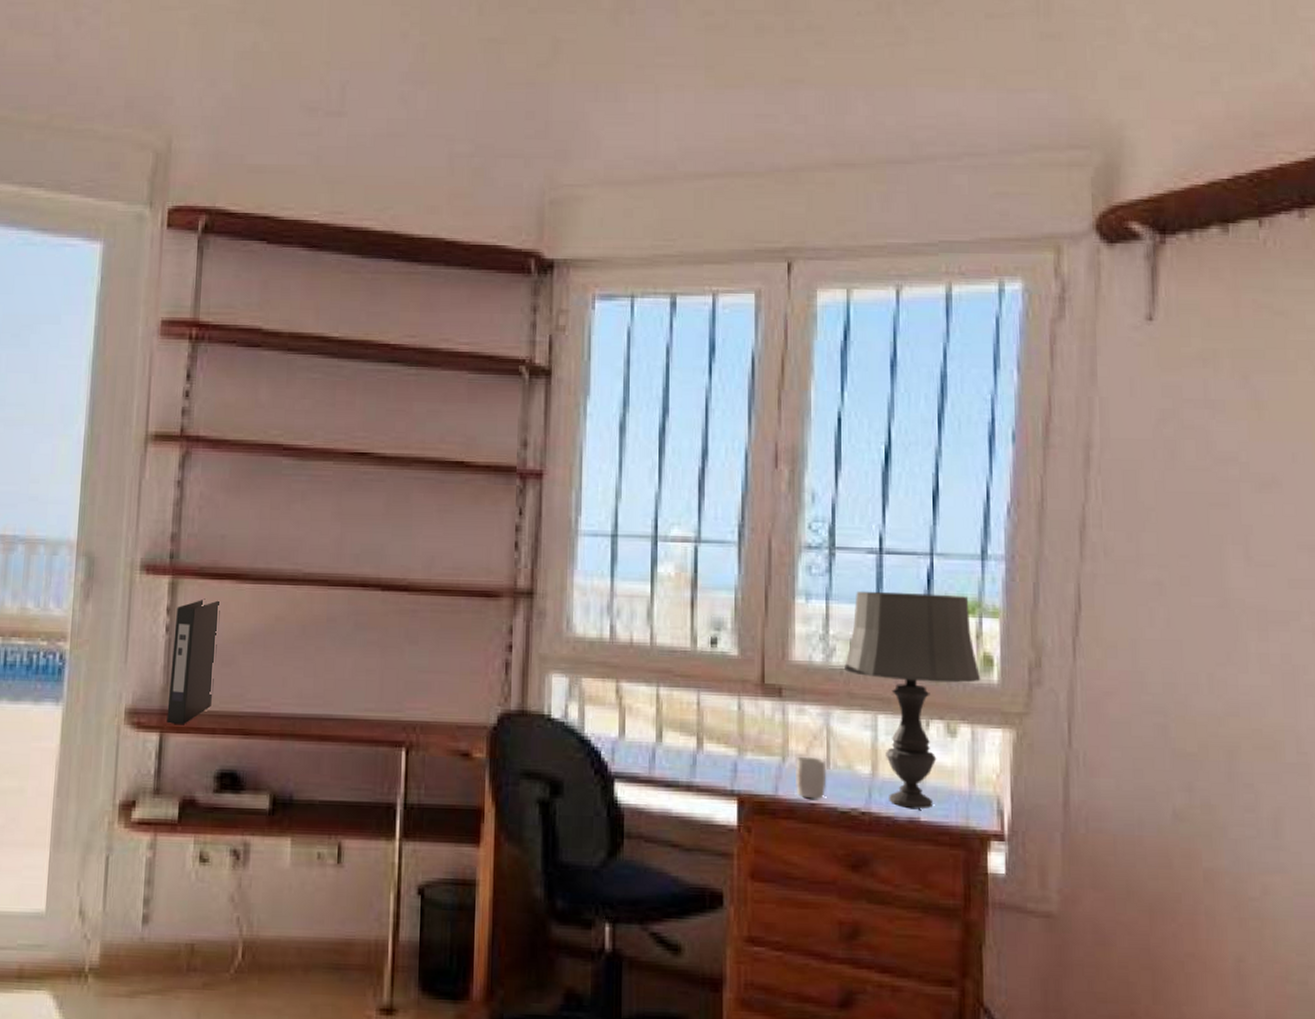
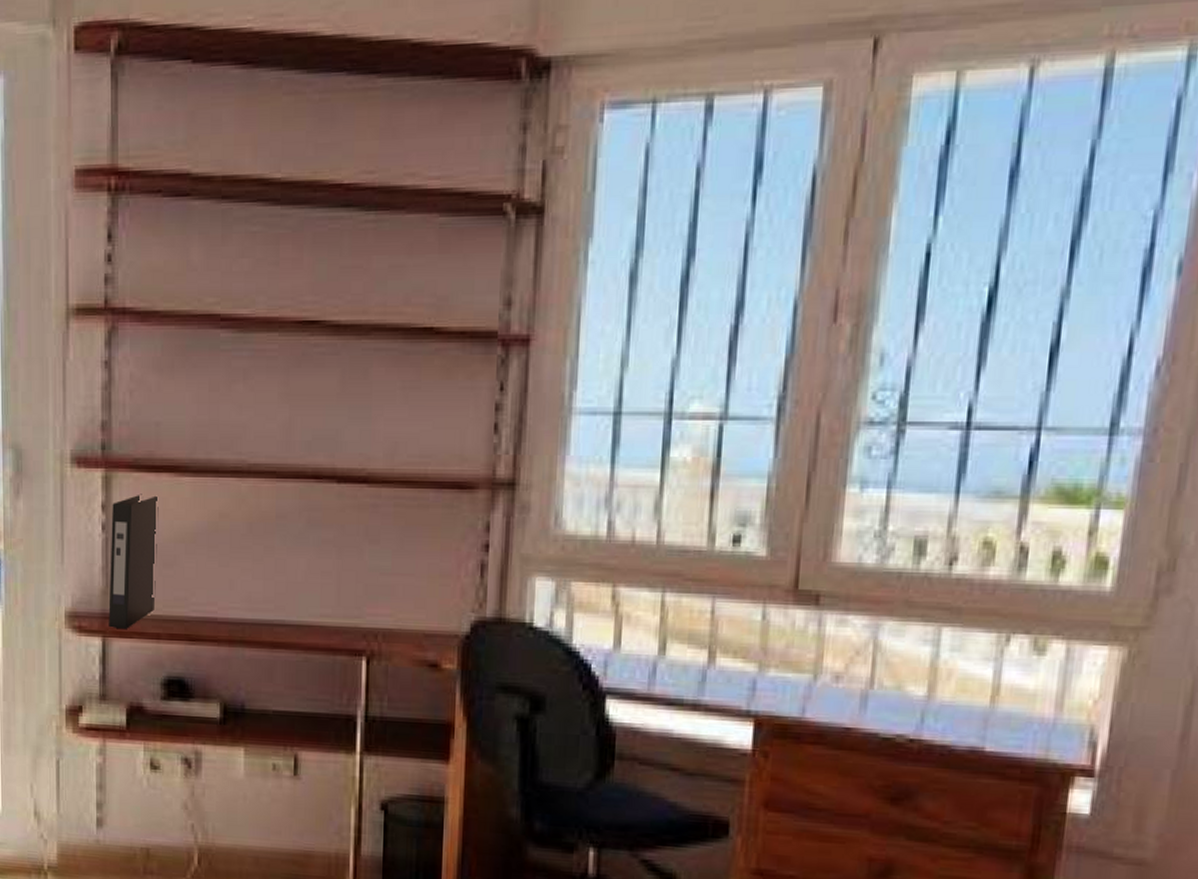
mug: present [796,756,825,799] -> none [828,674,868,723]
table lamp: present [844,591,981,808] -> none [904,476,1089,737]

